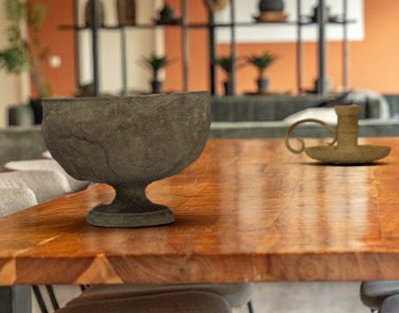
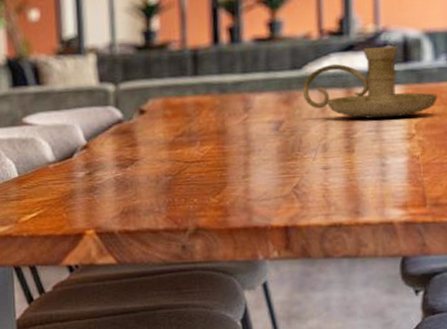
decorative bowl: present [40,90,211,228] -> none [19,38,215,201]

